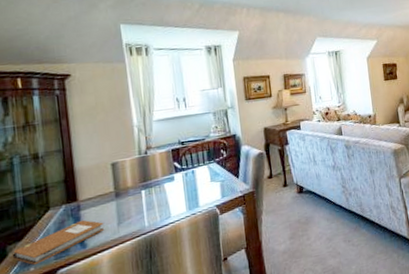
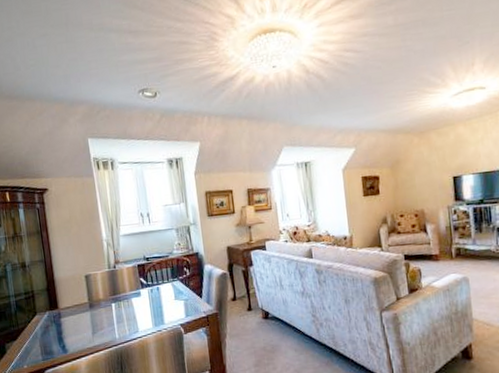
notebook: present [11,220,105,265] -> none [9,326,82,364]

